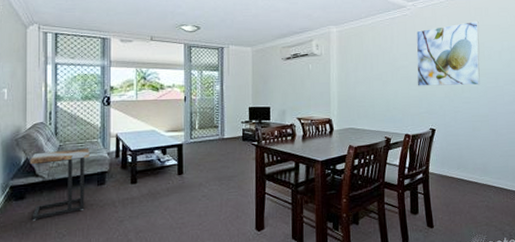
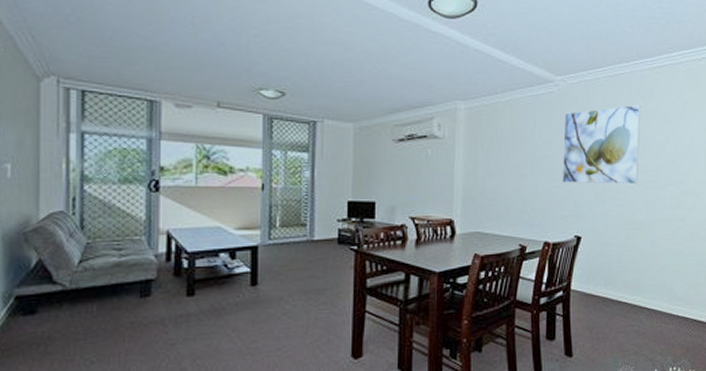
side table: present [29,147,89,221] -> none [43,247,129,343]

